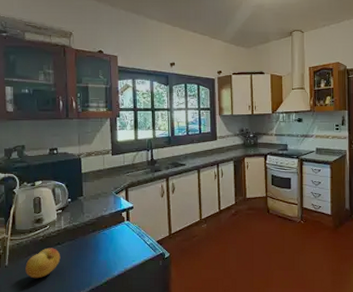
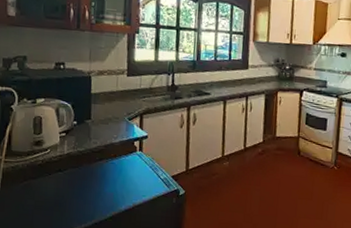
fruit: present [25,248,61,279] -> none [20,174,61,207]

